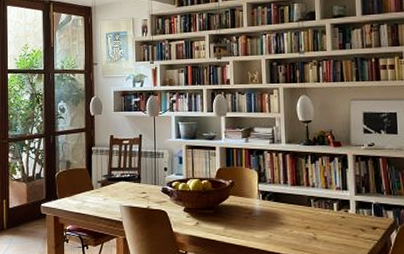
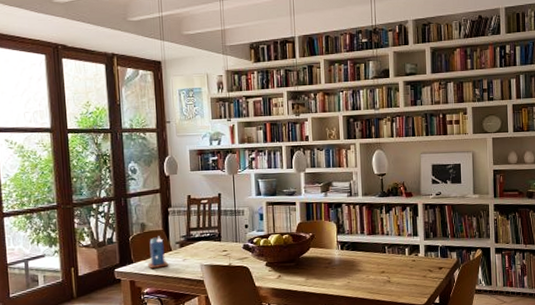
candle: none [70,174,90,205] -> present [147,236,169,268]

